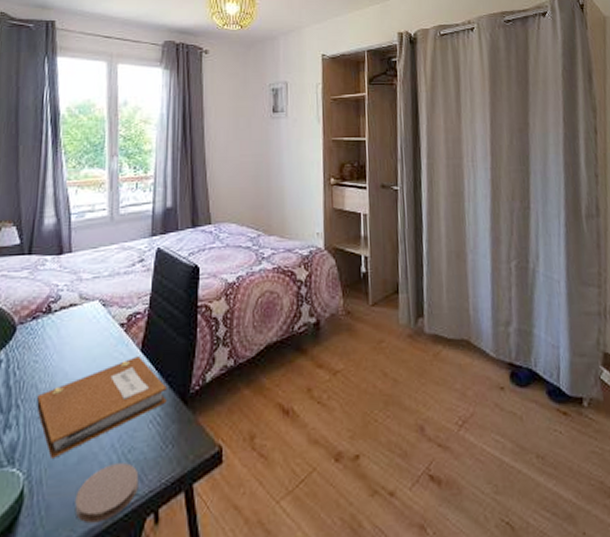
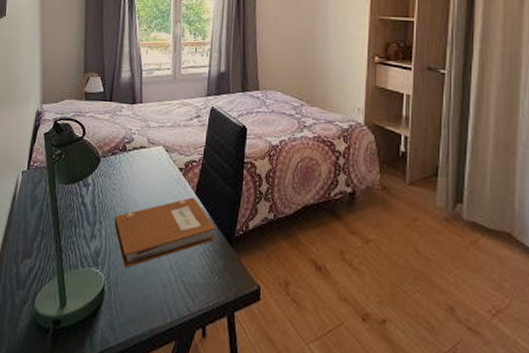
coaster: present [74,463,139,524] -> none [141,281,191,326]

